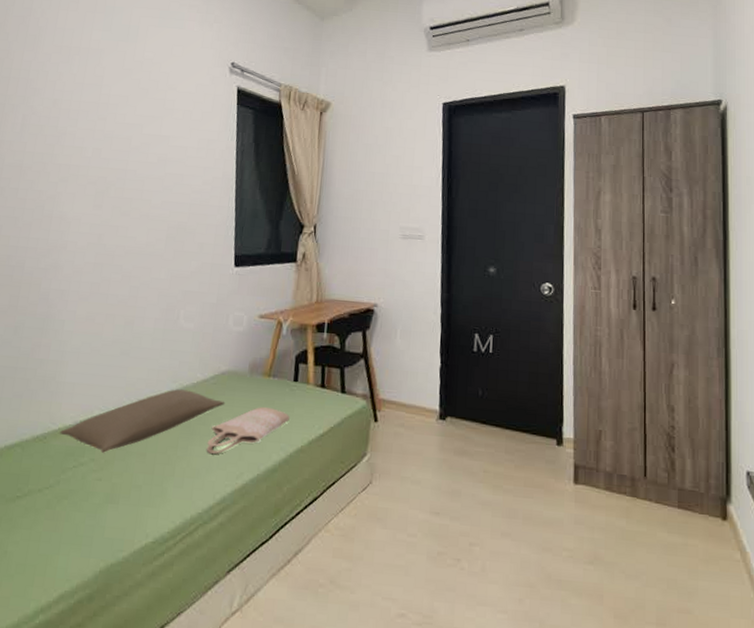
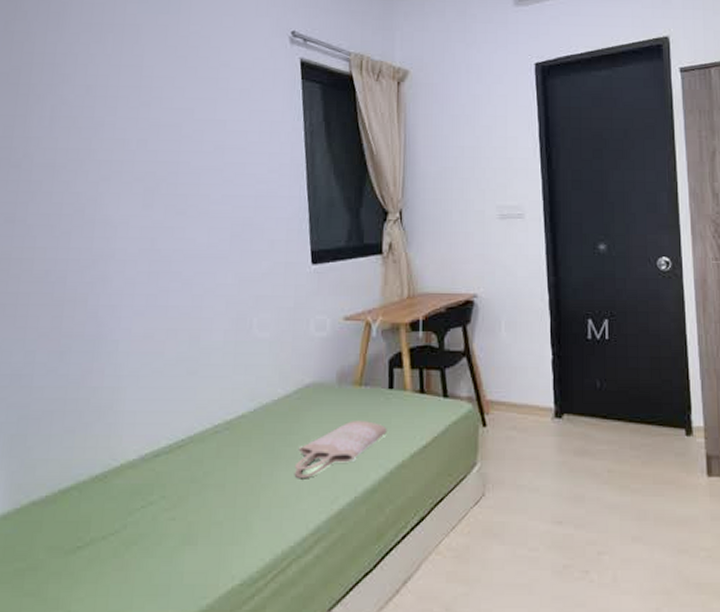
pillow: present [59,389,225,453] -> none [121,408,312,488]

